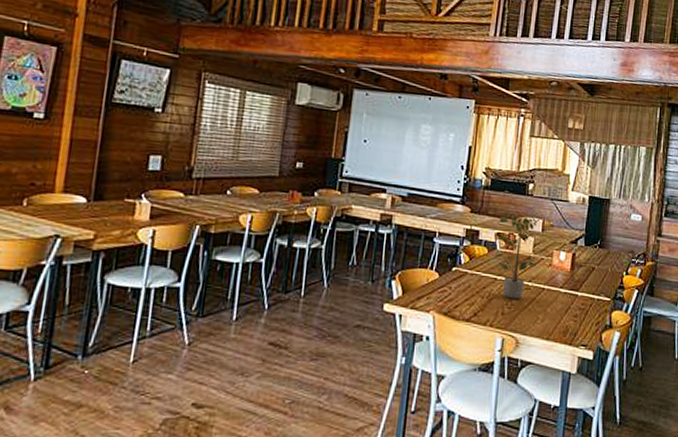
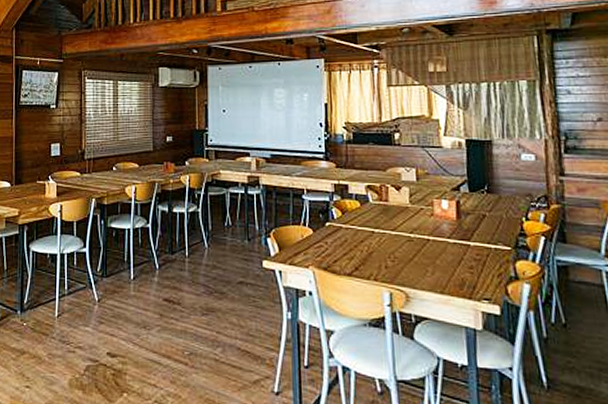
potted plant: present [488,213,537,299] -> none [362,165,416,252]

